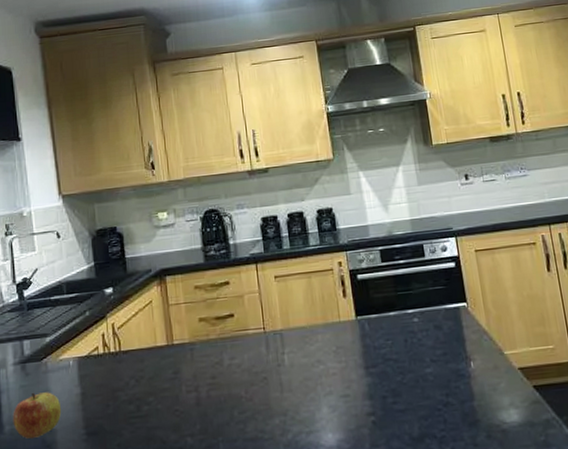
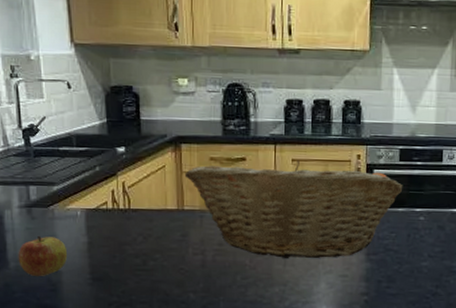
fruit basket: none [171,276,391,384] -> present [184,160,403,258]

